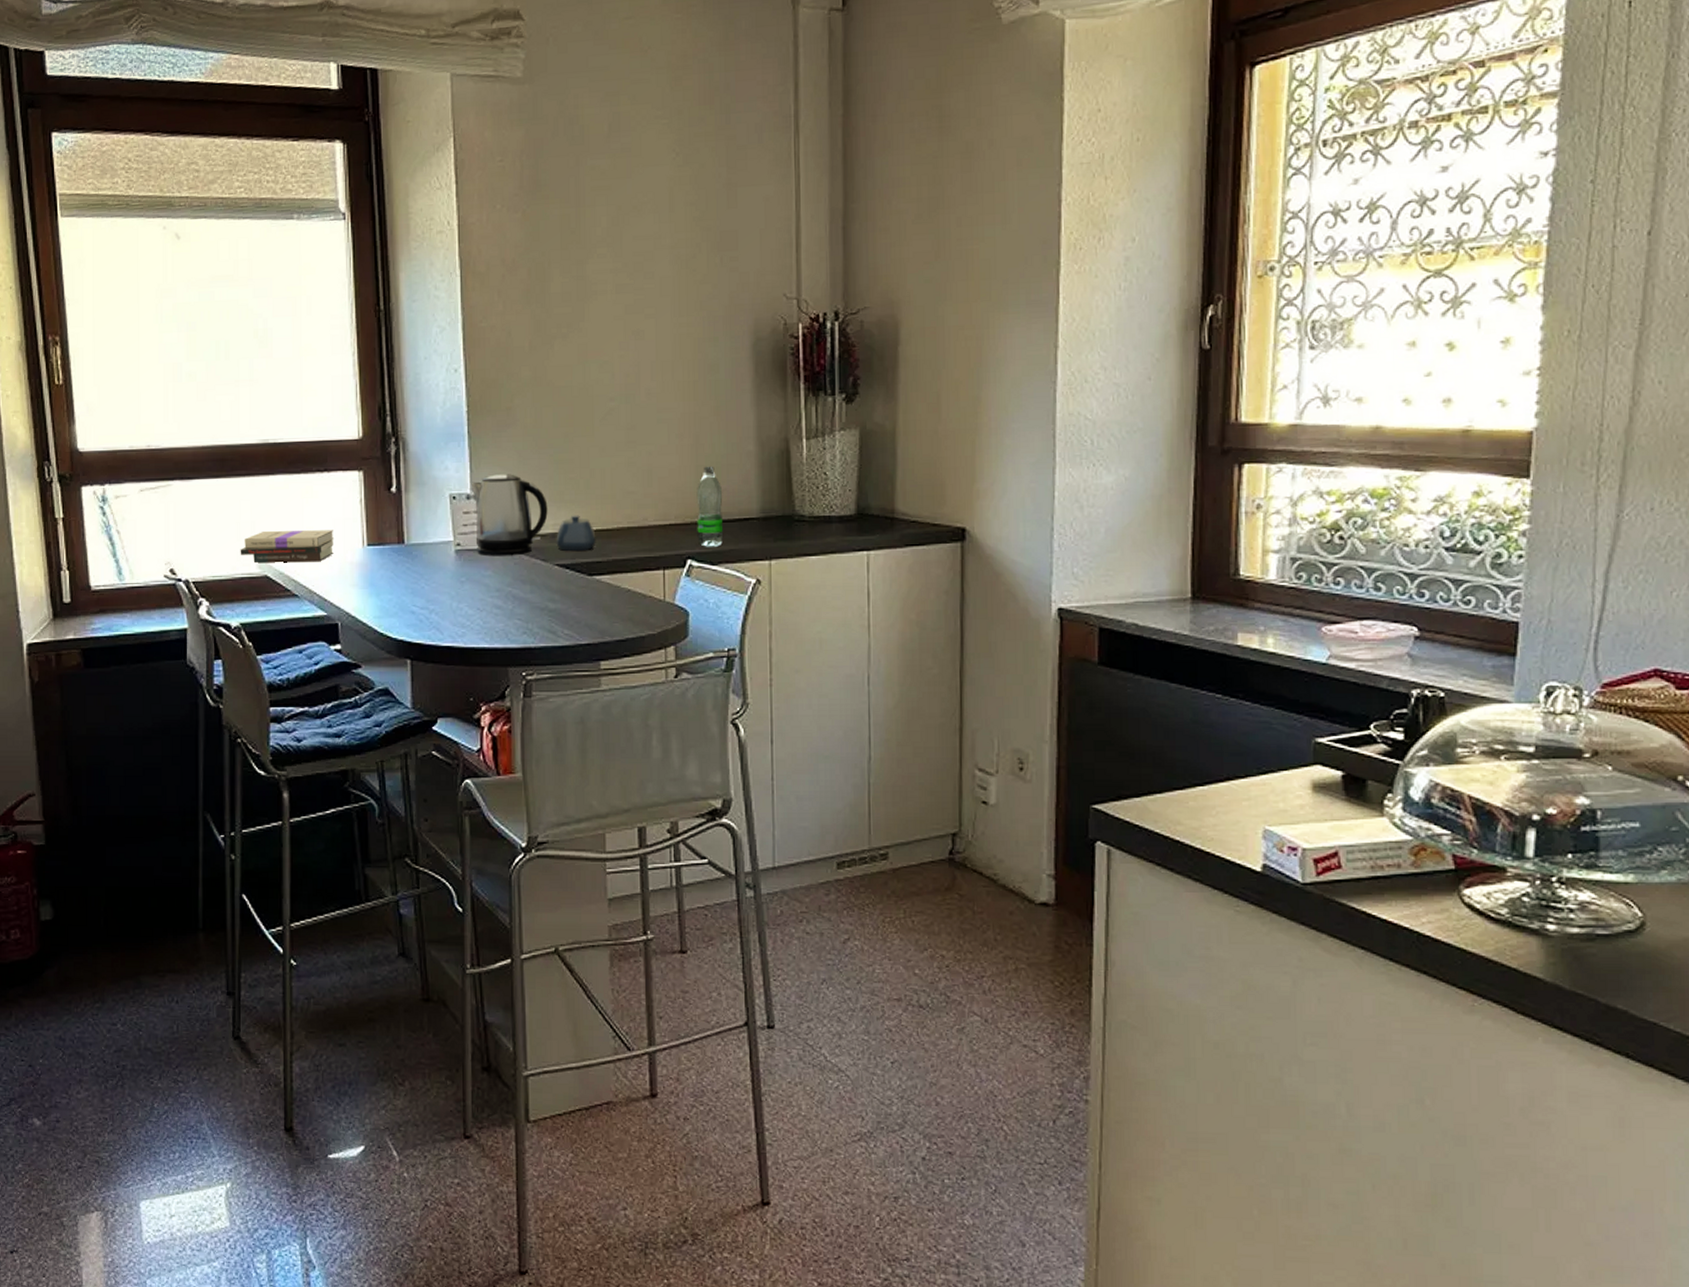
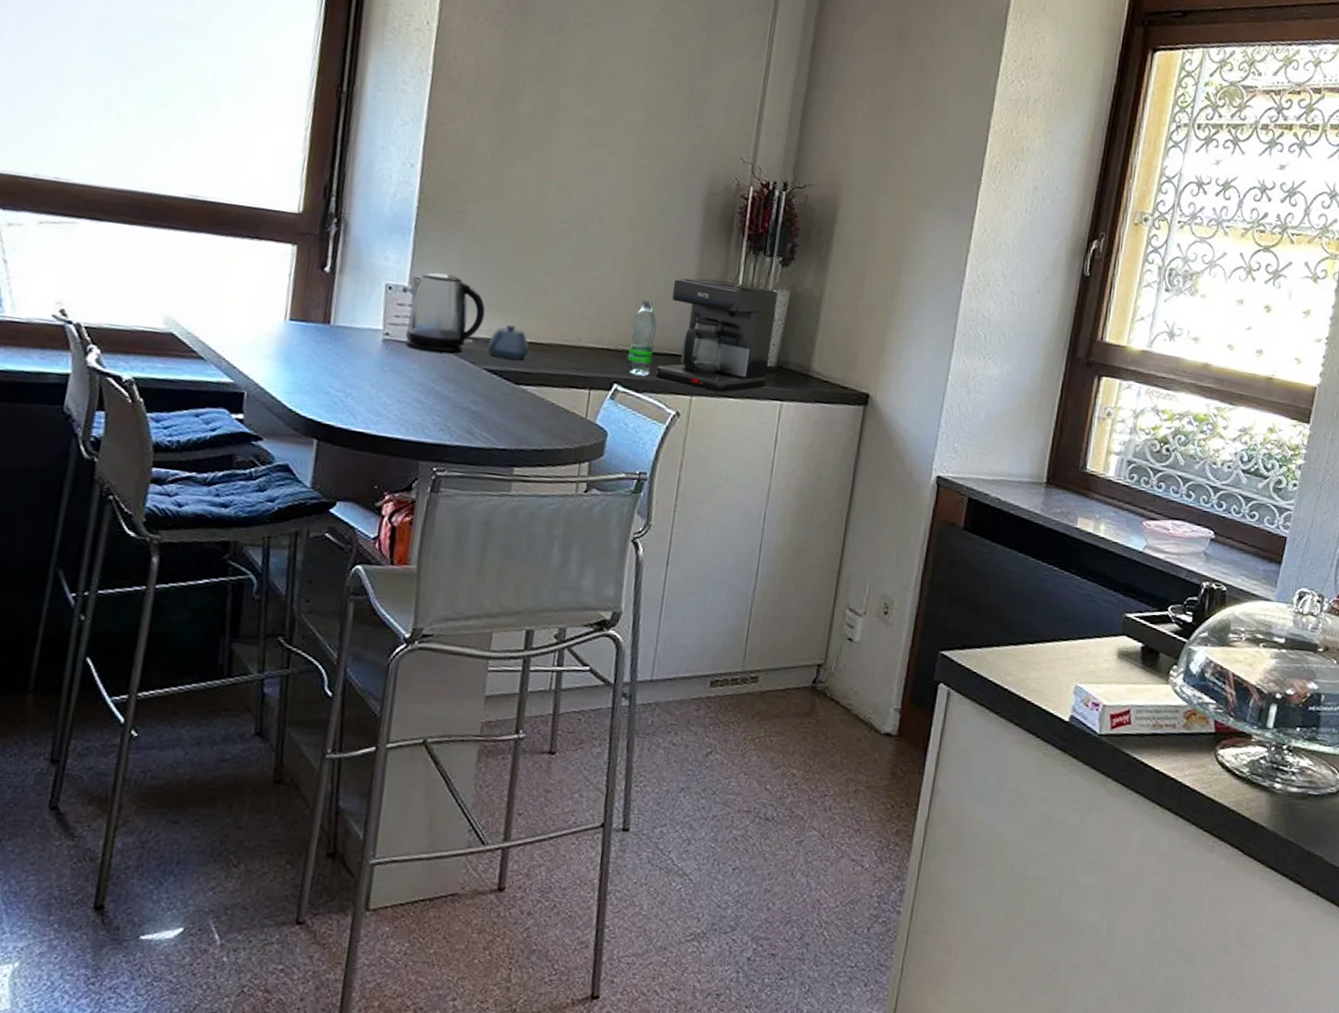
books: present [240,530,335,564] -> none [145,287,255,328]
coffee maker: none [729,430,848,552] -> present [656,278,778,393]

